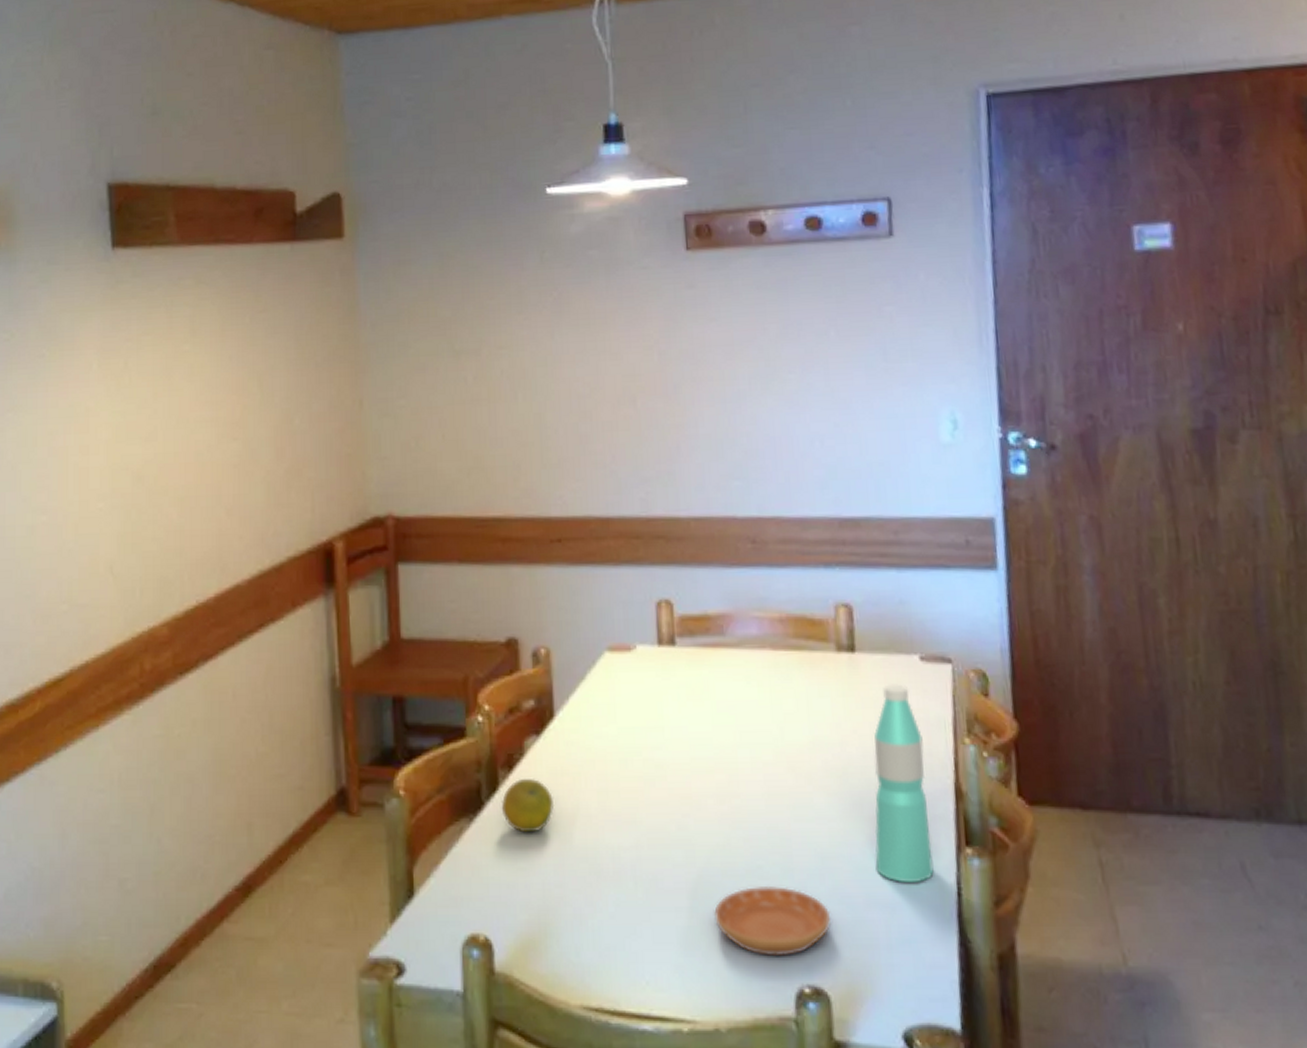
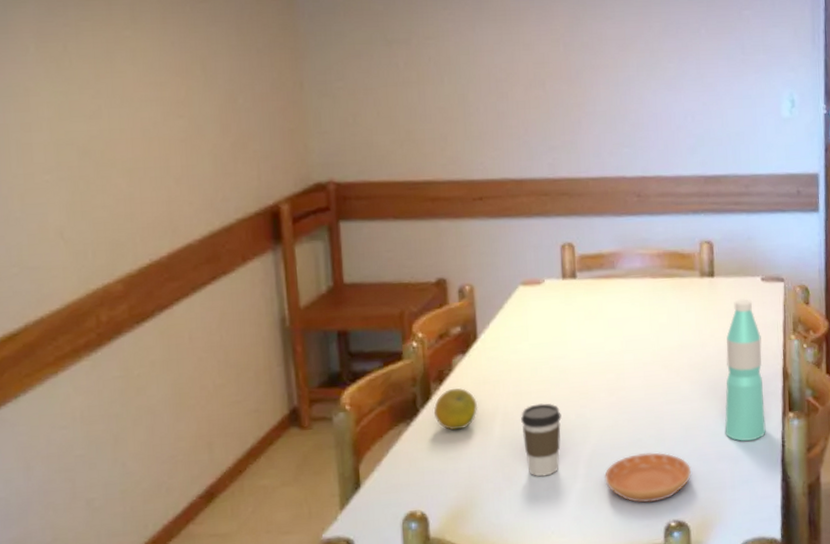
coffee cup: none [607,807,658,905] -> present [521,403,562,477]

